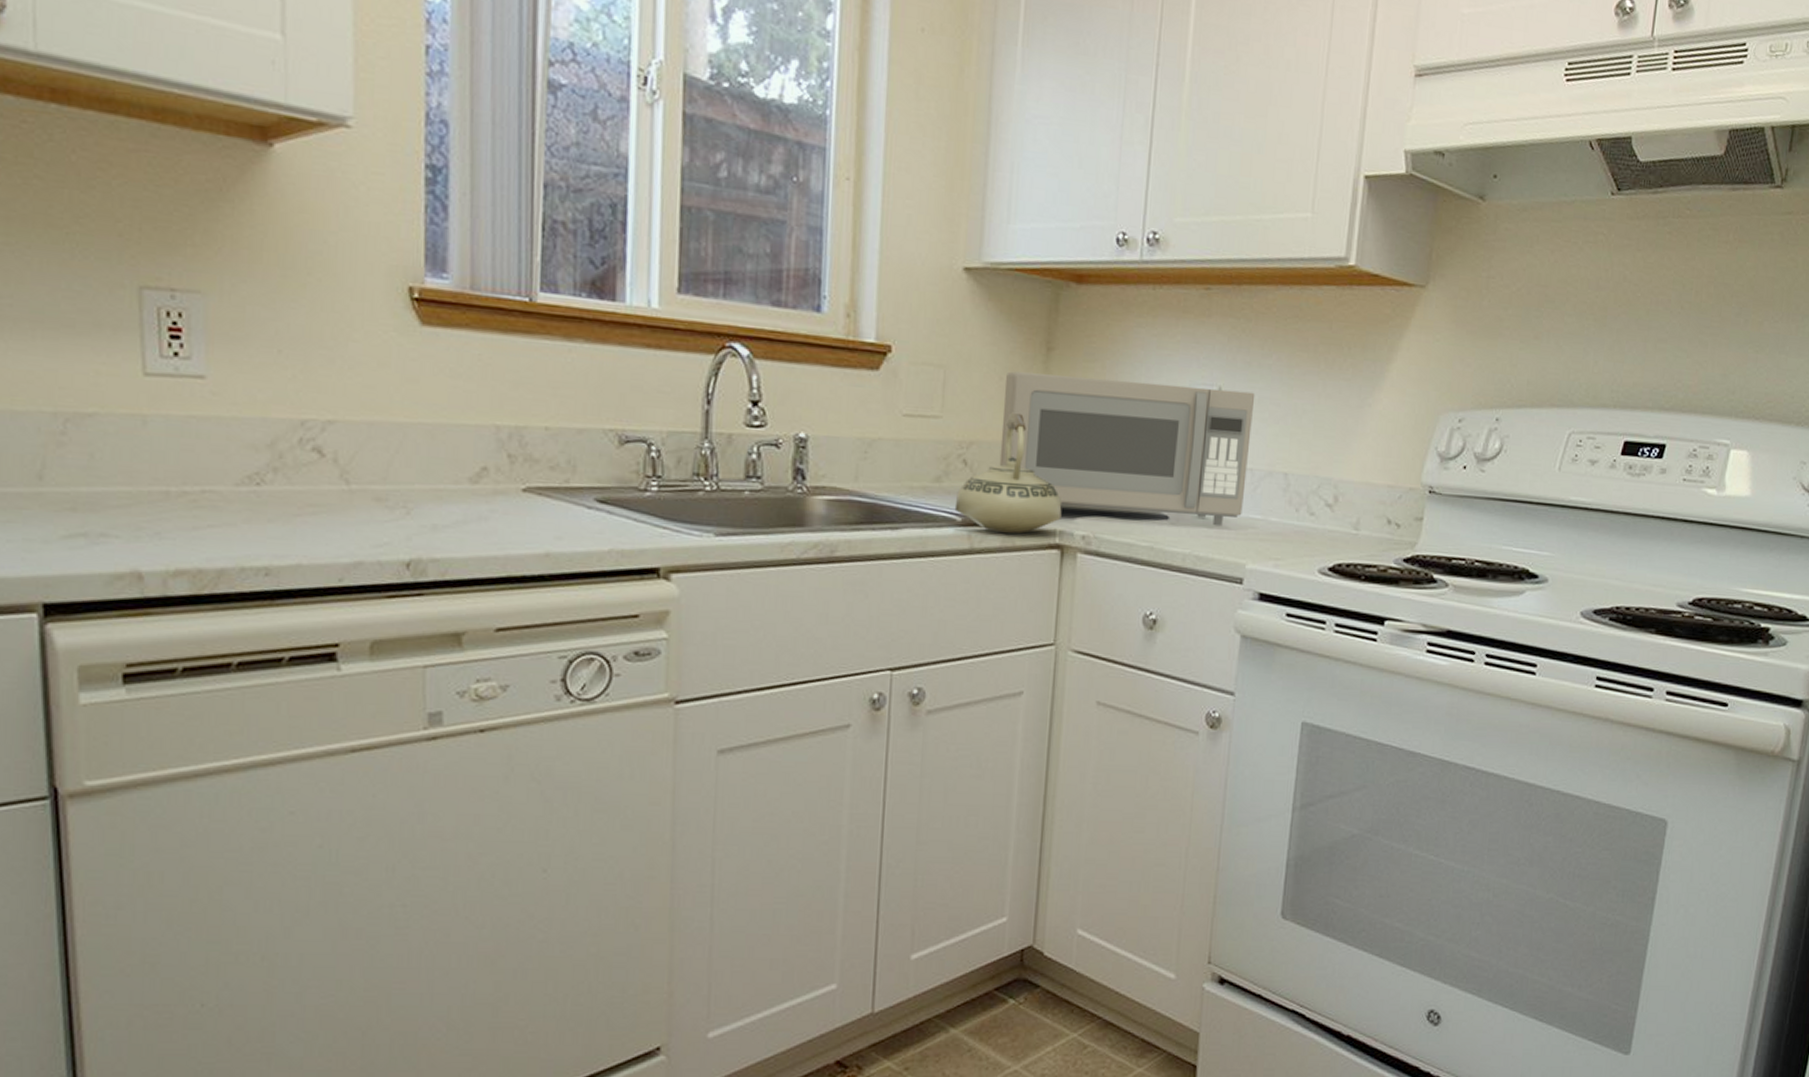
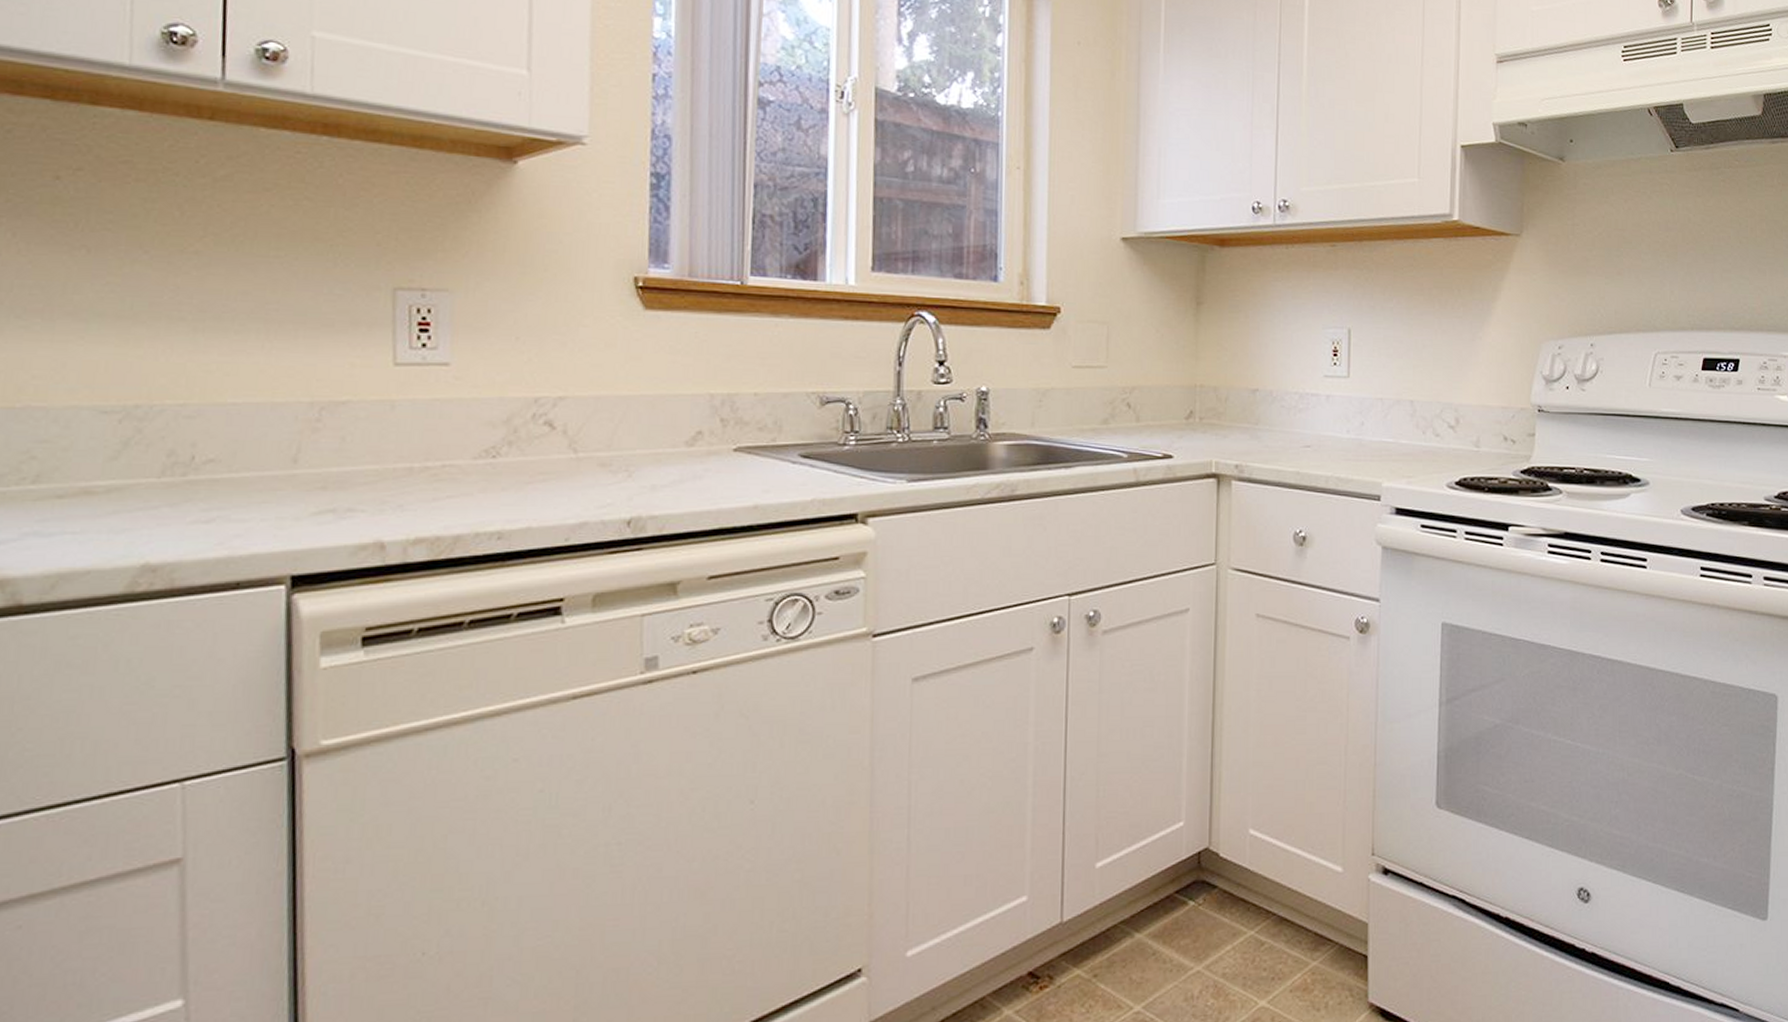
teakettle: present [954,412,1062,534] -> none [1121,359,1216,466]
microwave: present [999,371,1255,527] -> none [1159,324,1380,451]

